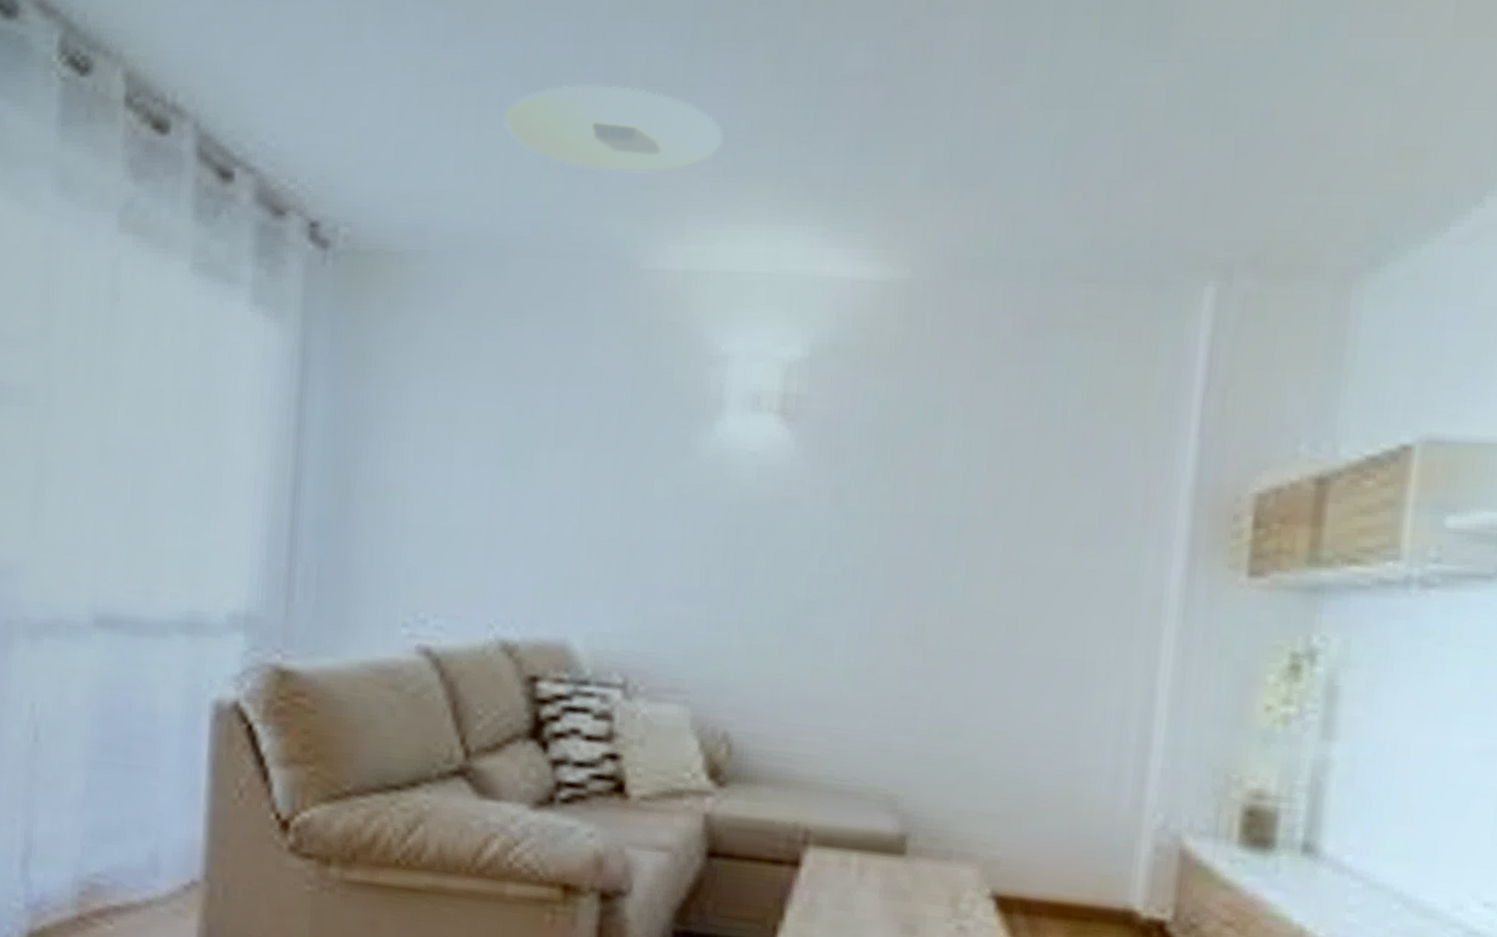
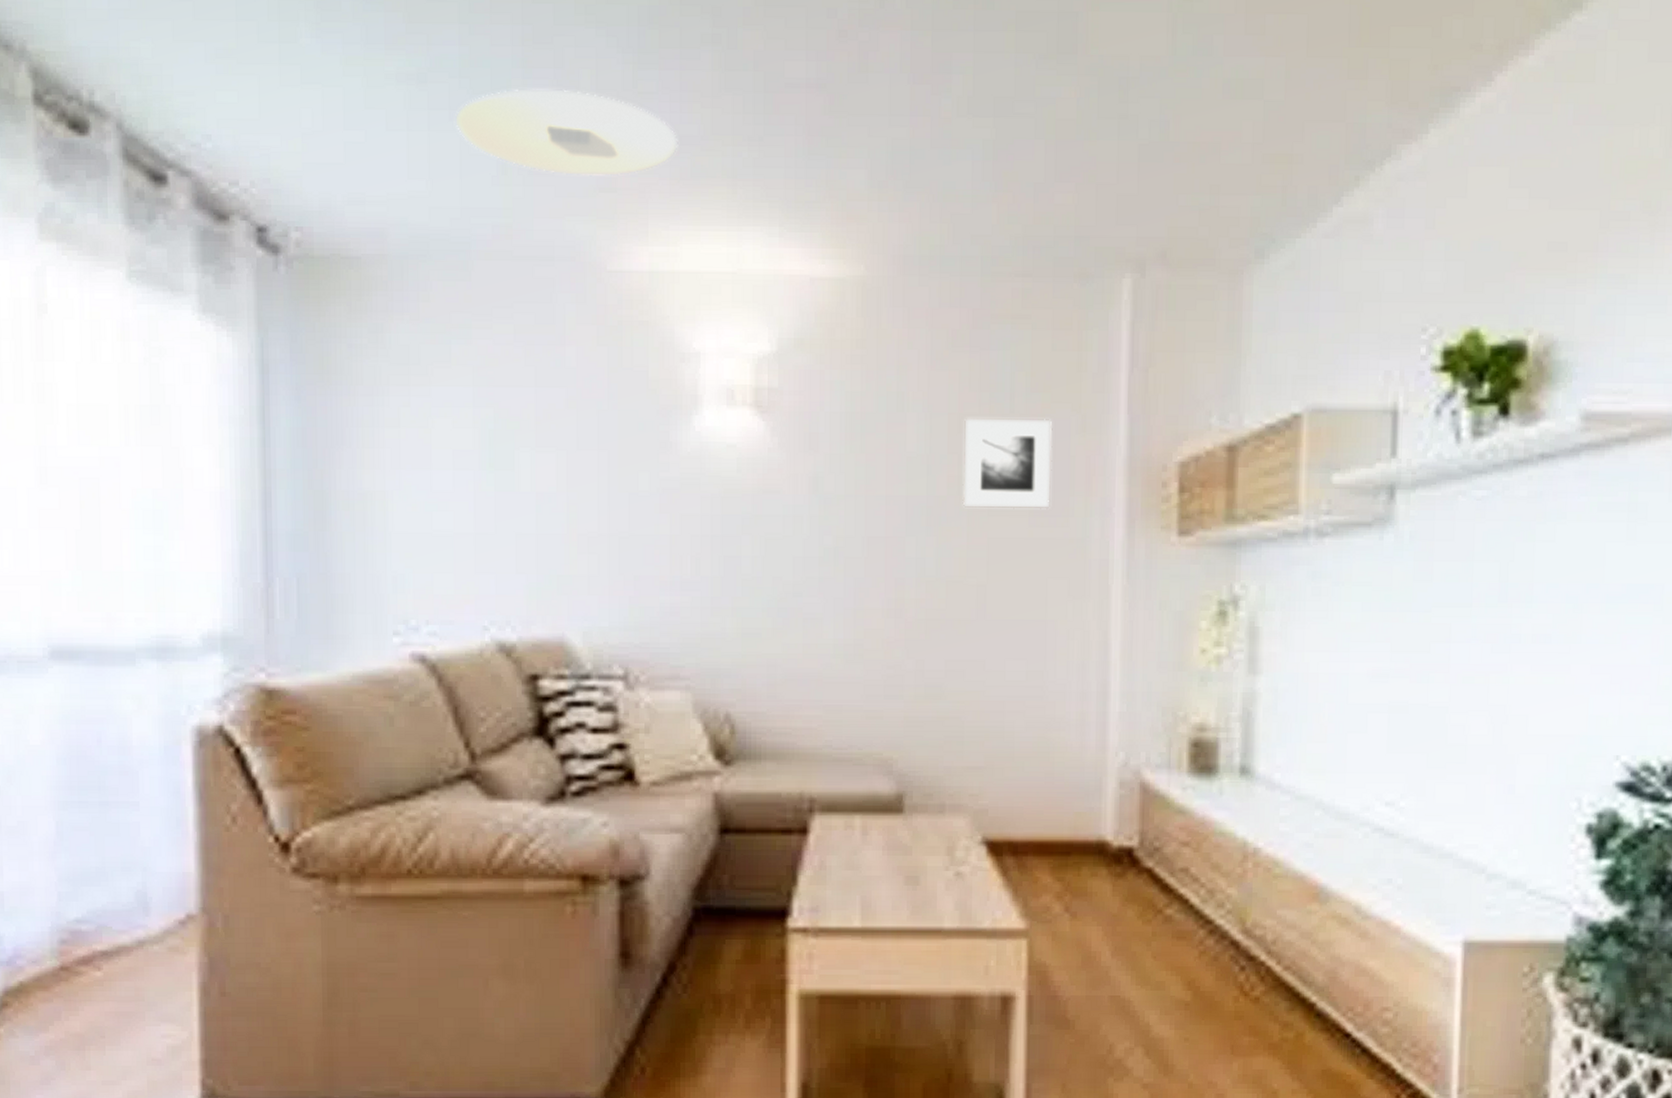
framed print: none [999,435,1109,538] -> present [963,418,1053,509]

